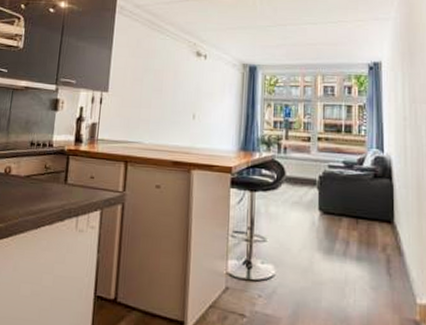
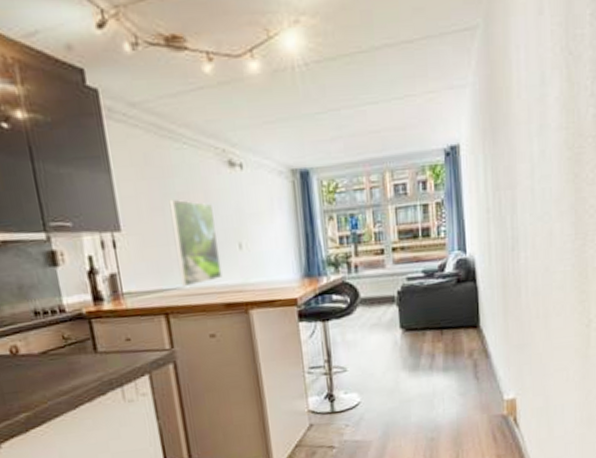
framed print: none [143,74,178,143] -> present [169,199,223,287]

